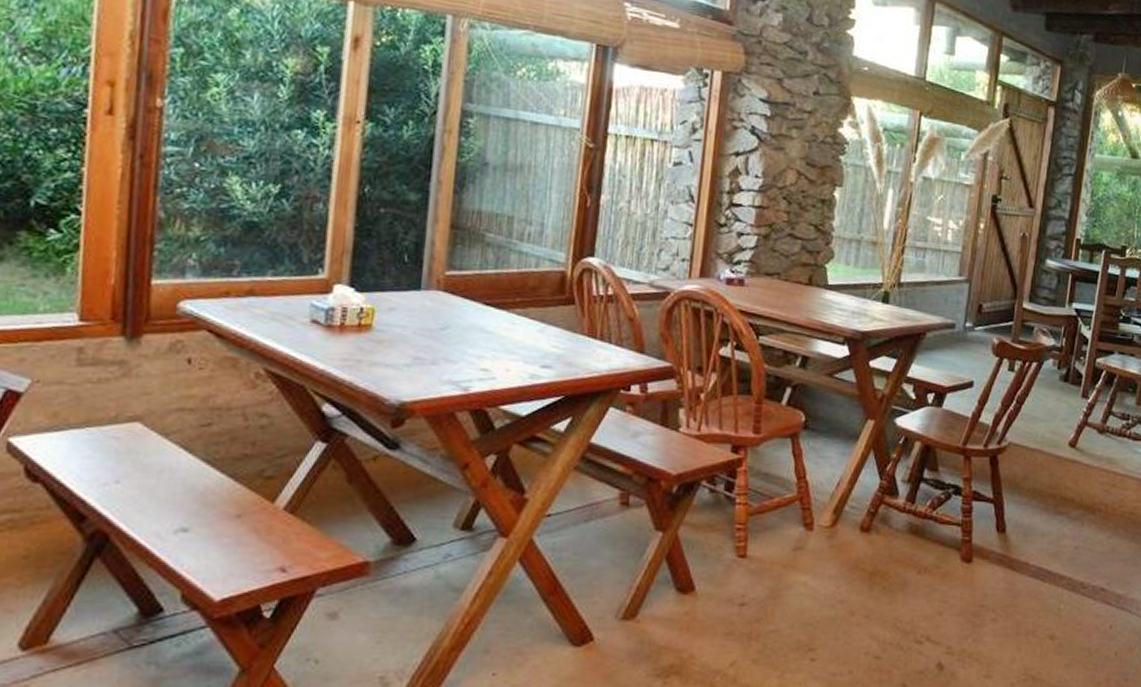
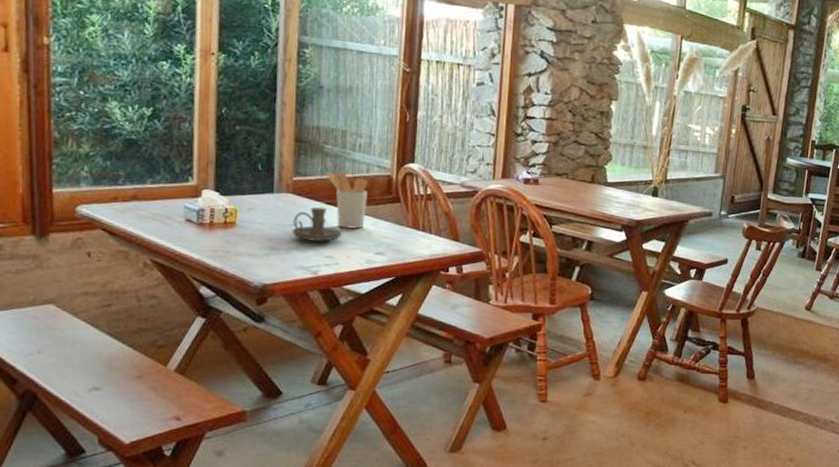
candle holder: none [440,307,503,352] -> present [291,207,343,242]
utensil holder: none [485,265,536,336] -> present [325,172,368,229]

